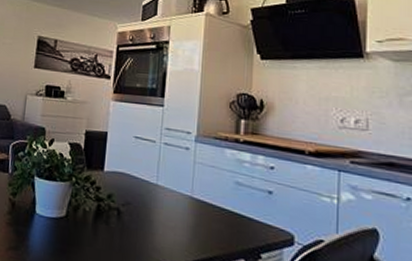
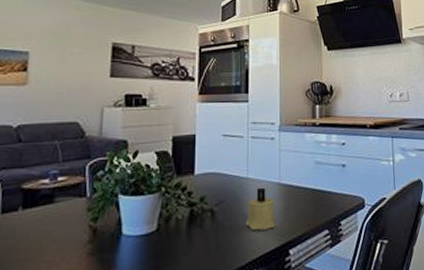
candle: none [151,196,184,243] -> present [245,187,275,231]

